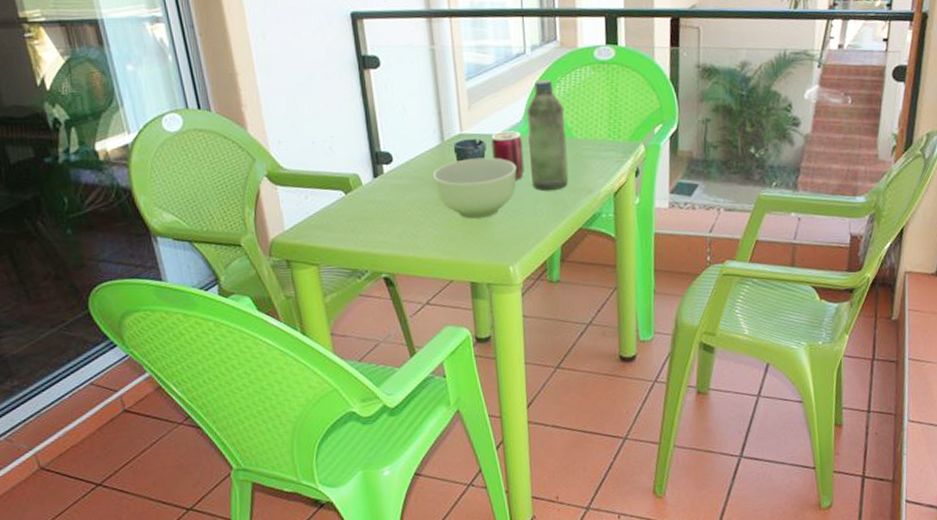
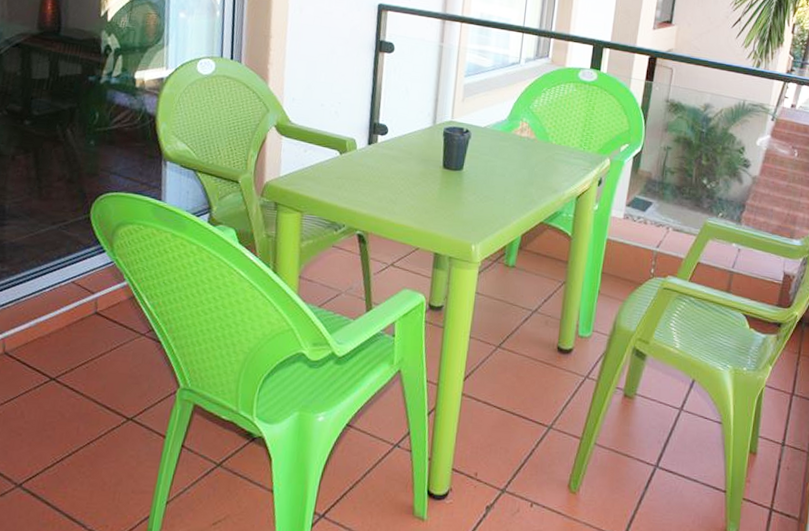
bowl: present [432,157,517,219] -> none [419,143,495,198]
can: present [491,131,525,181] -> none [475,125,504,170]
water bottle: present [526,80,569,191] -> none [506,88,546,184]

